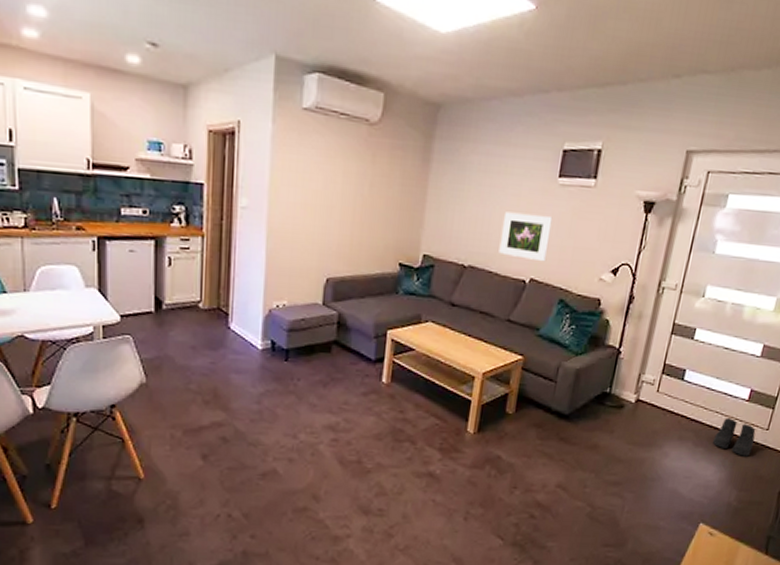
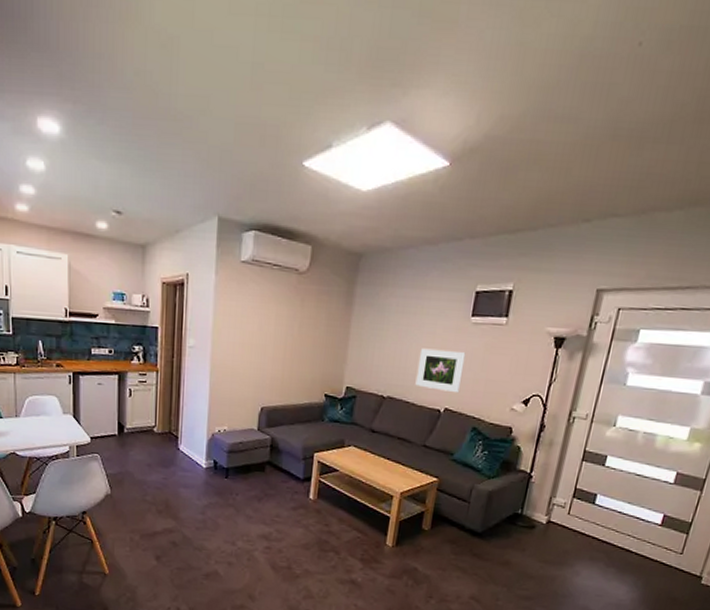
boots: present [713,418,756,457] -> none [625,541,670,579]

